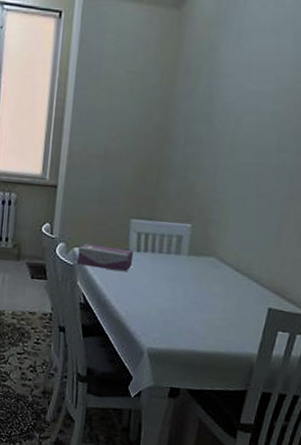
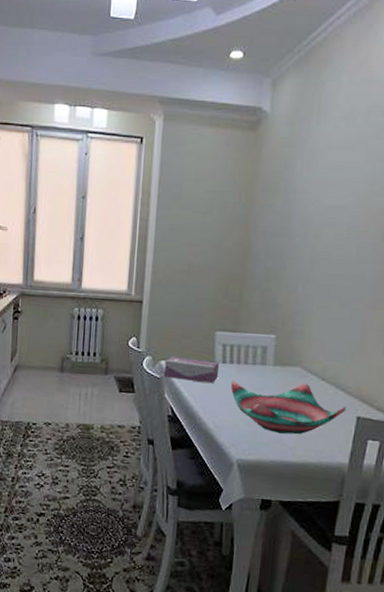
decorative bowl: none [143,269,259,325] -> present [230,380,346,435]

